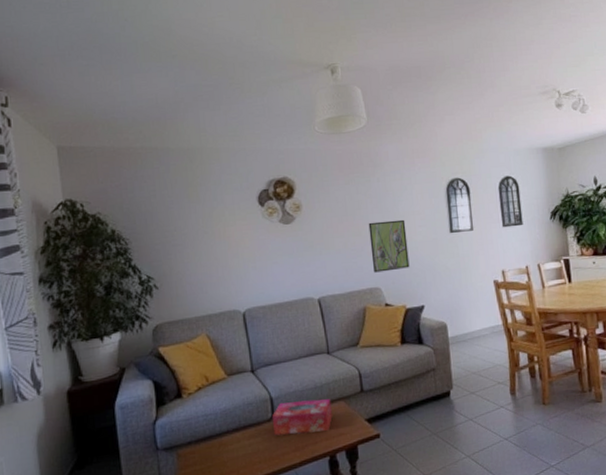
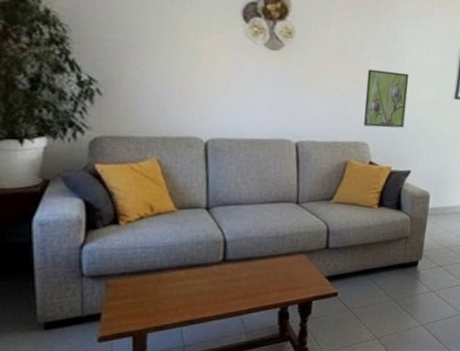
tissue box: present [272,399,333,436] -> none [223,246,292,283]

